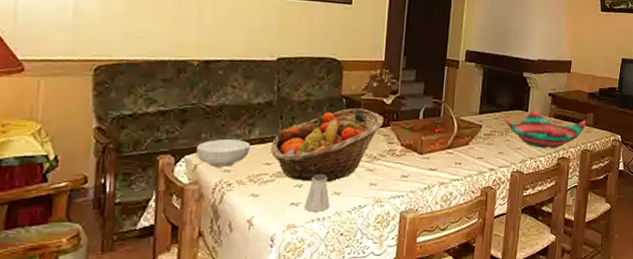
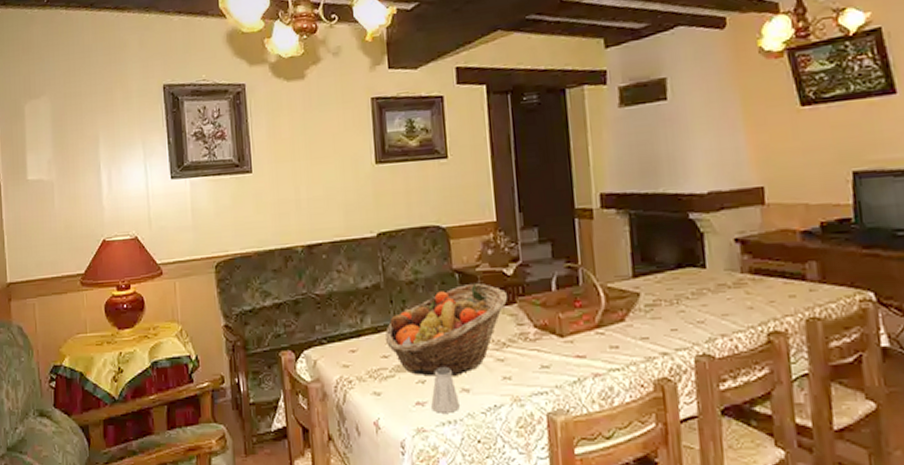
cereal bowl: present [196,139,250,167] -> none [313,330,365,362]
decorative bowl: present [503,110,586,149] -> none [669,265,807,320]

